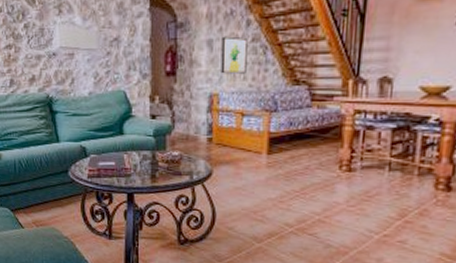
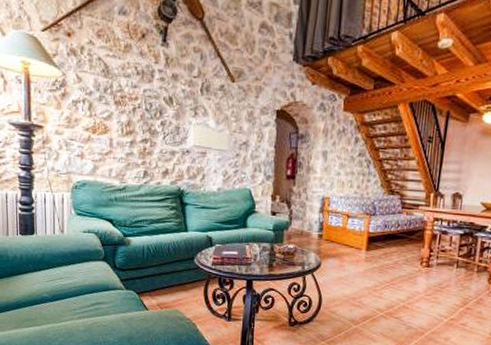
wall art: present [220,36,248,74] -> none [332,149,355,182]

